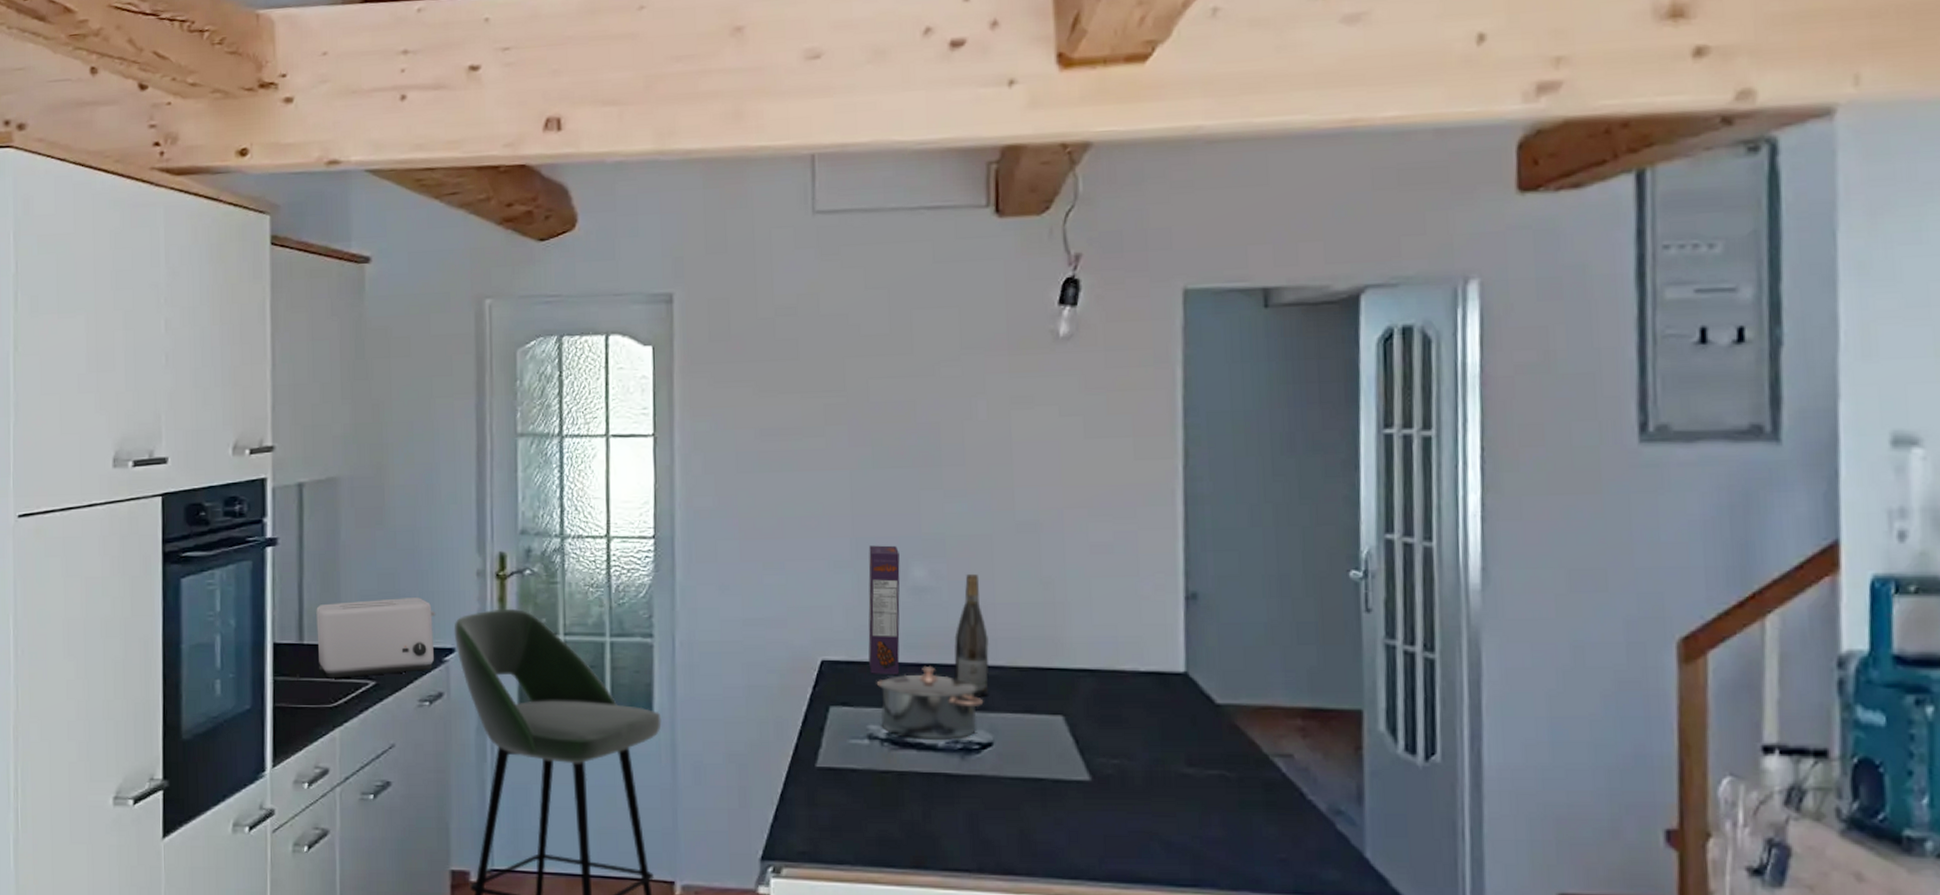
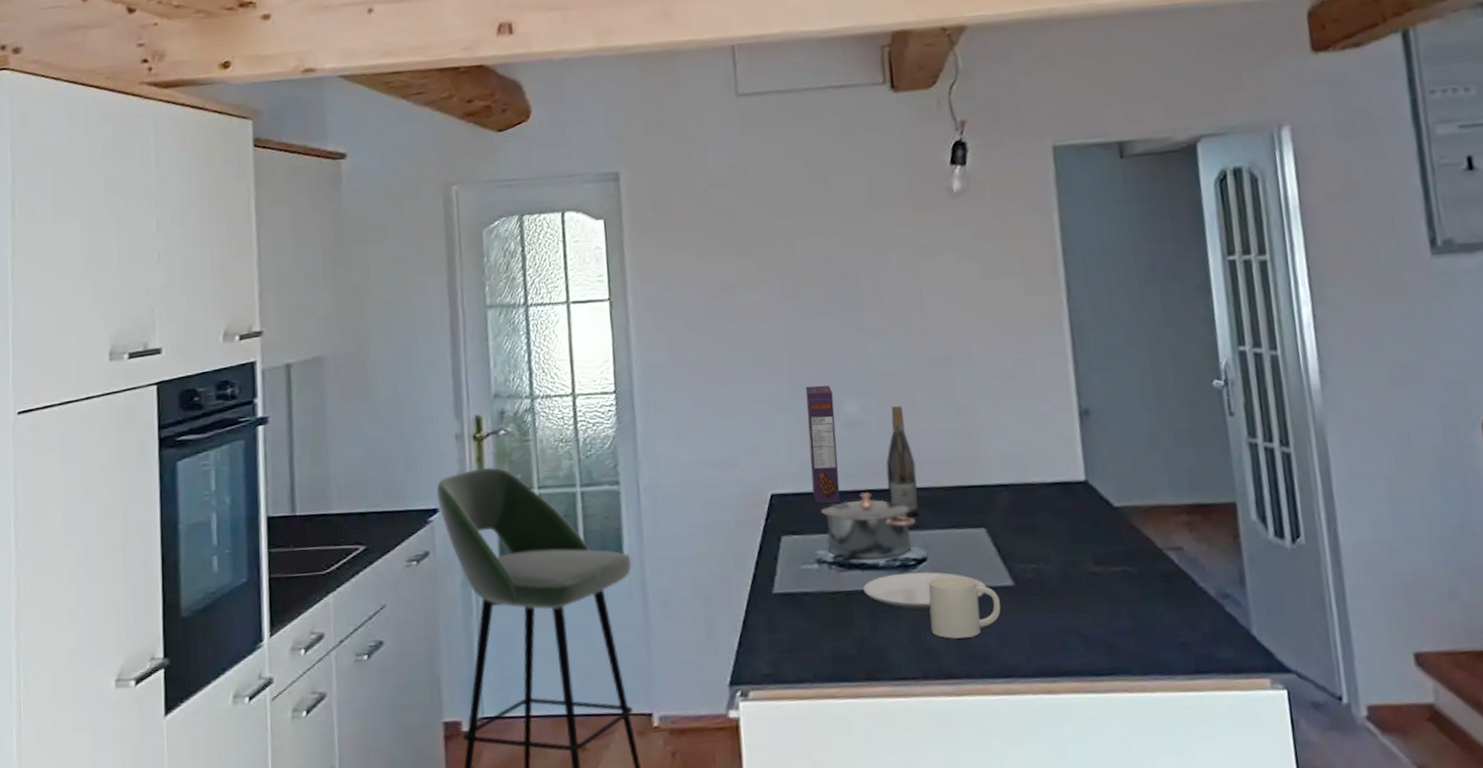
toaster: present [316,598,436,679] -> none [307,463,420,547]
plate: none [917,757,1058,800] -> present [863,572,986,611]
mug: none [990,764,1073,833] -> present [927,575,1001,639]

